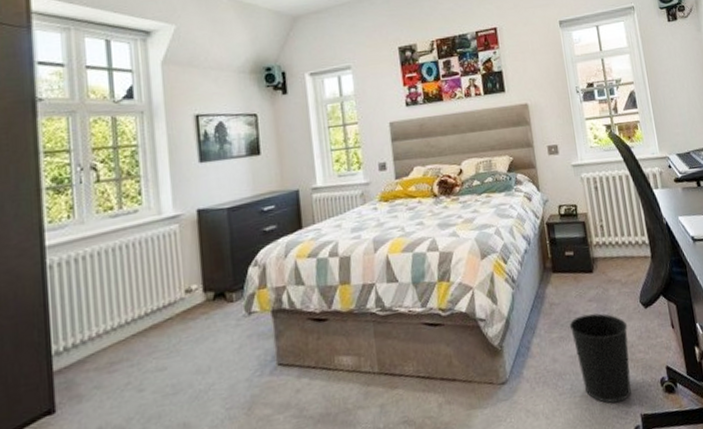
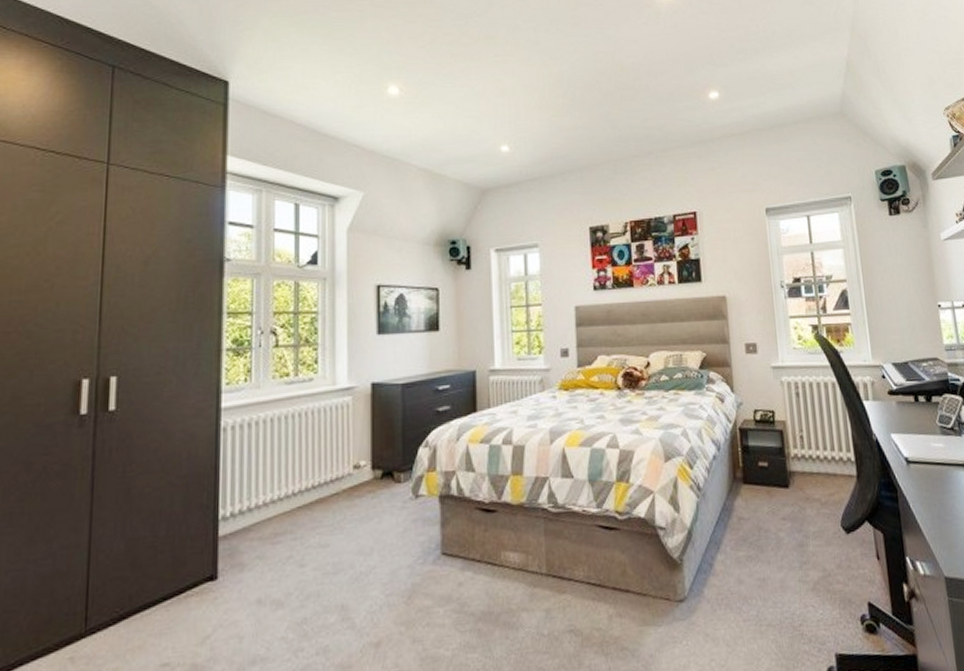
wastebasket: present [569,313,631,404] -> none [758,533,826,638]

